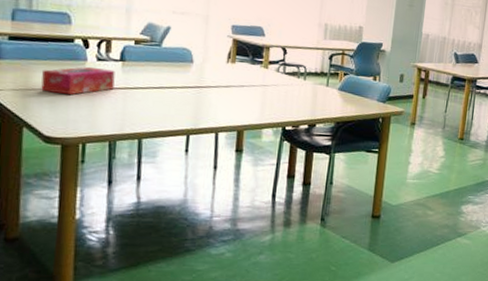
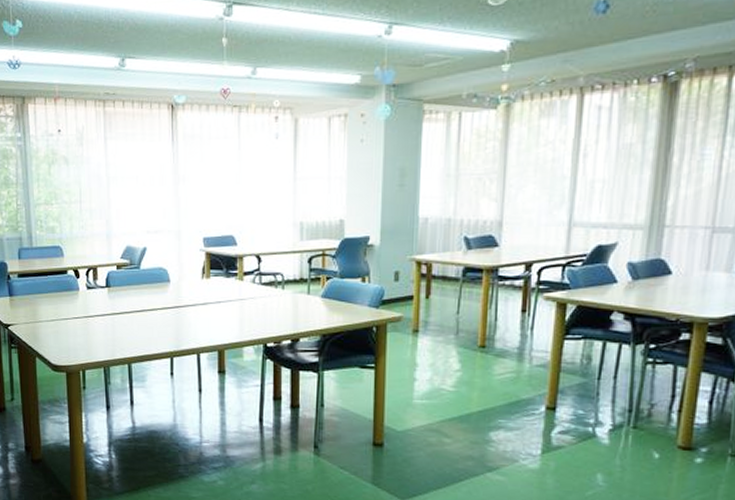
tissue box: present [41,66,115,95] -> none [46,295,103,325]

